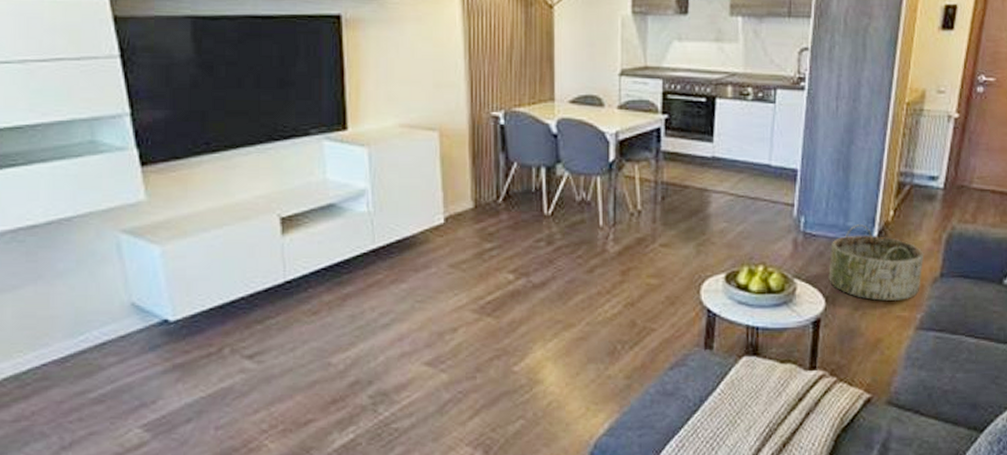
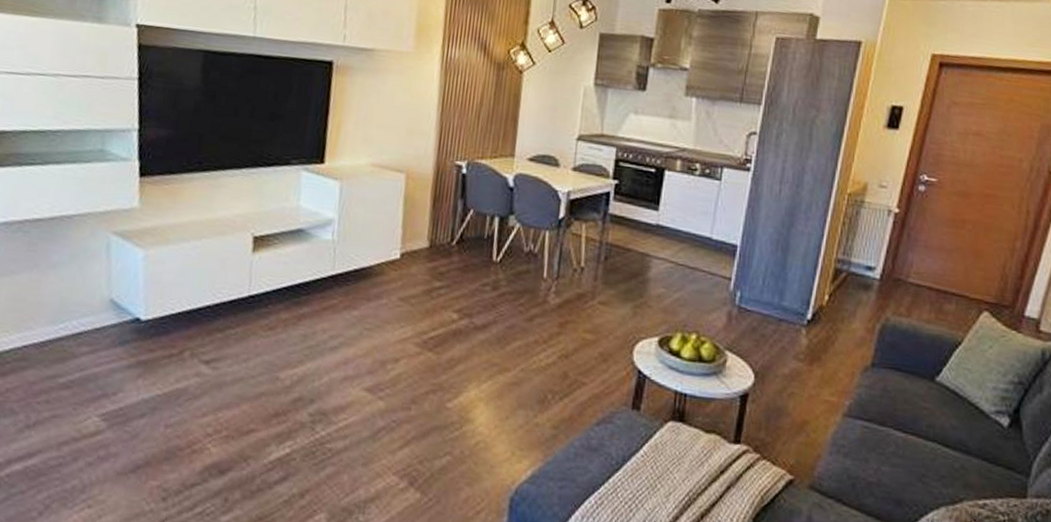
basket: present [828,224,924,301] -> none [759,305,857,385]

